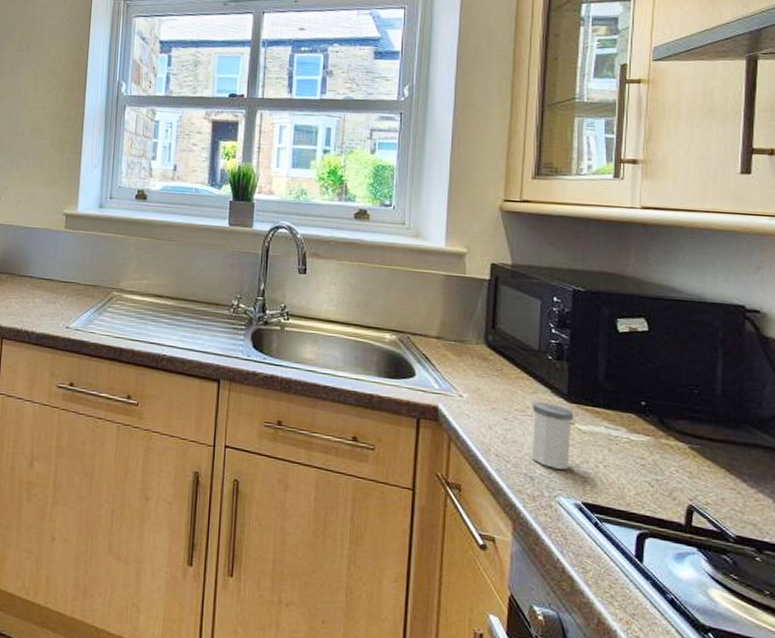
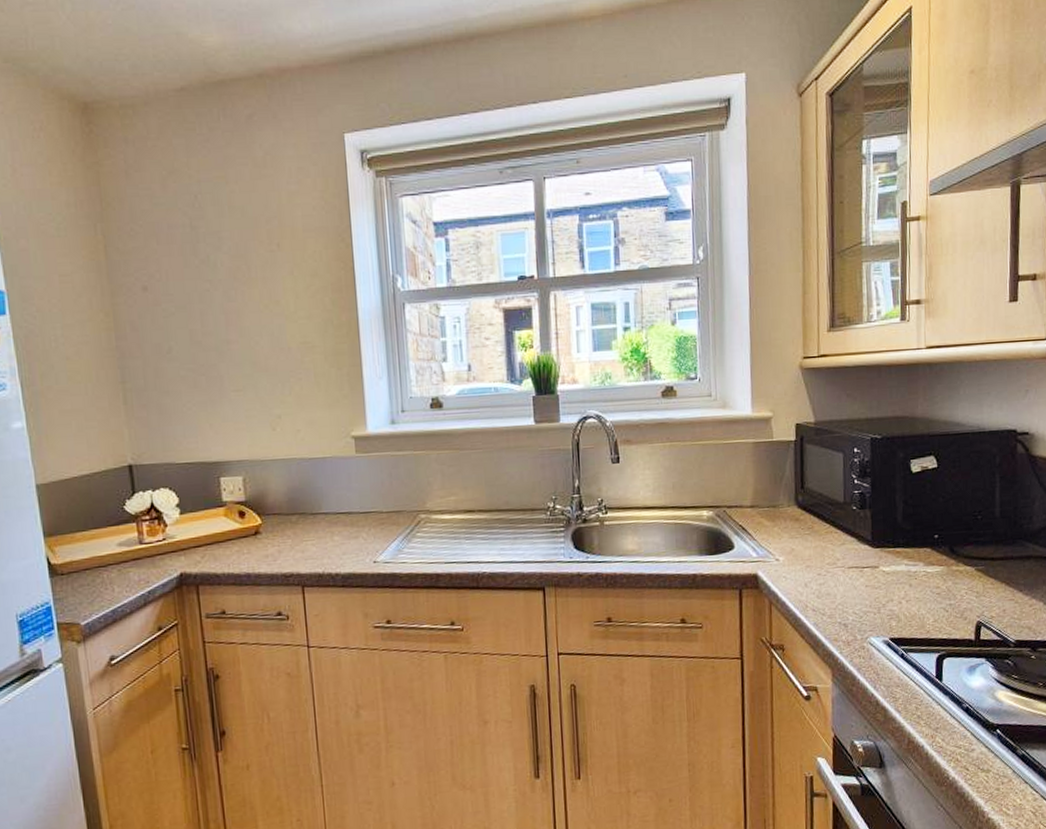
salt shaker: present [531,401,574,470] -> none [841,551,878,613]

